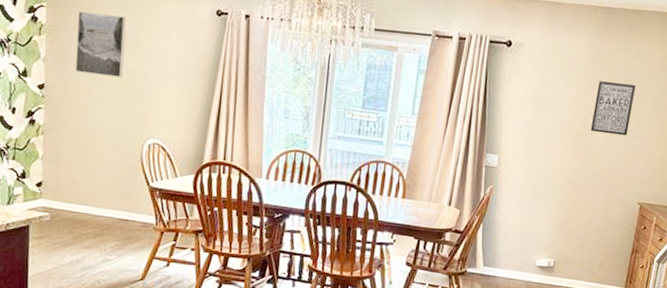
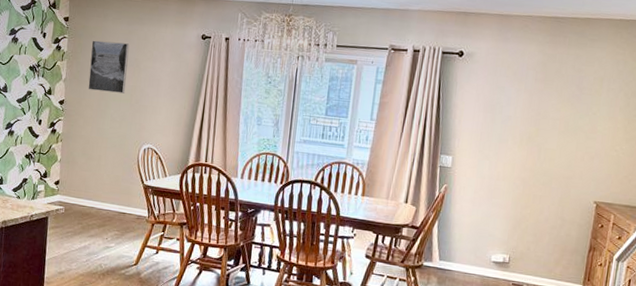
wall art: present [590,81,637,136] -> none [542,85,589,137]

